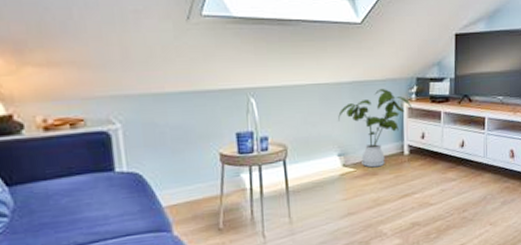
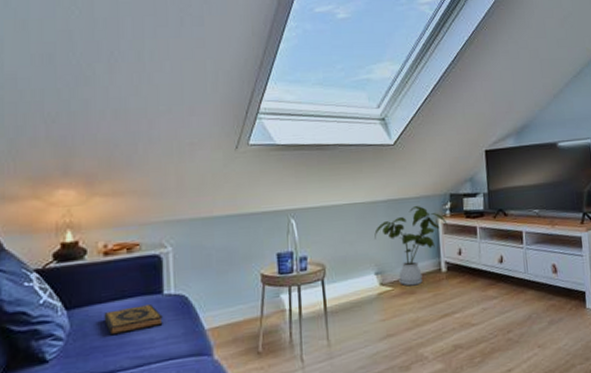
hardback book: none [50,182,117,212] -> present [104,304,163,336]

